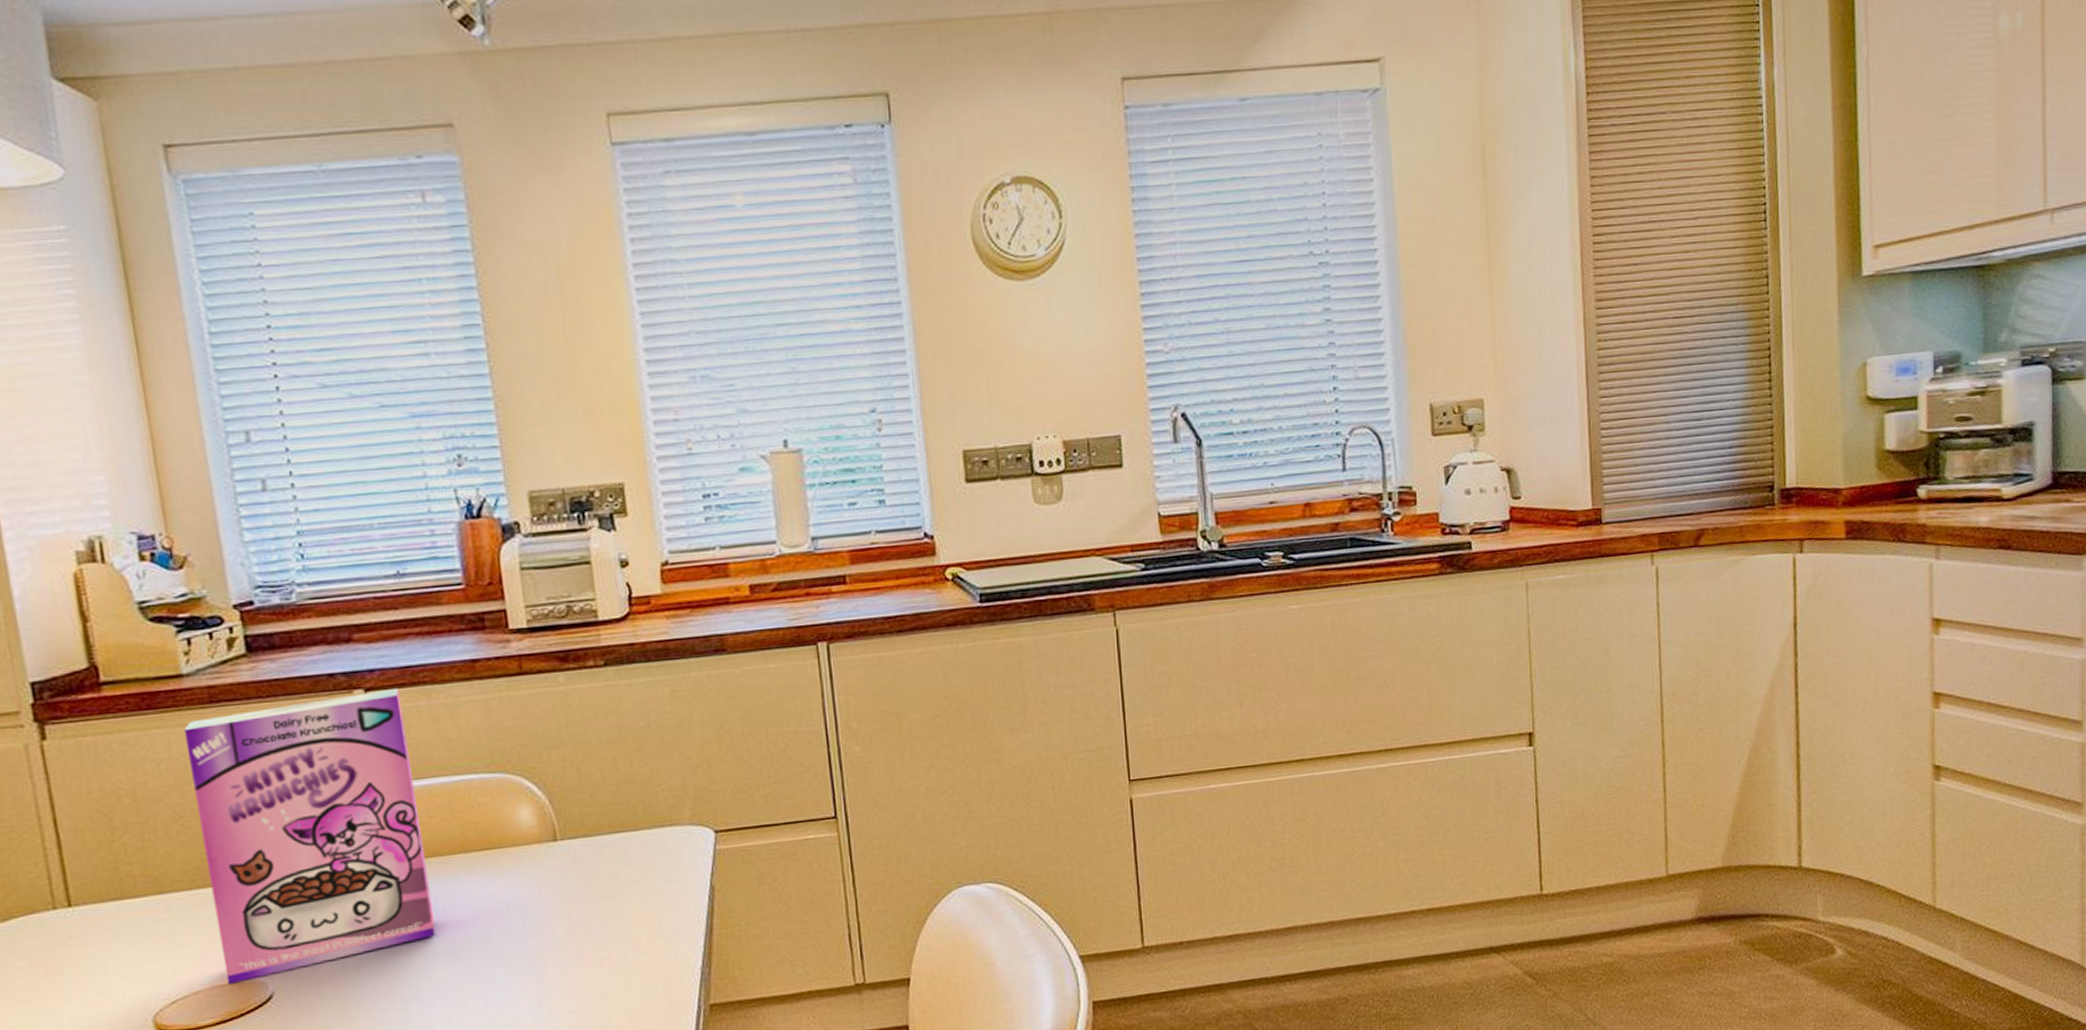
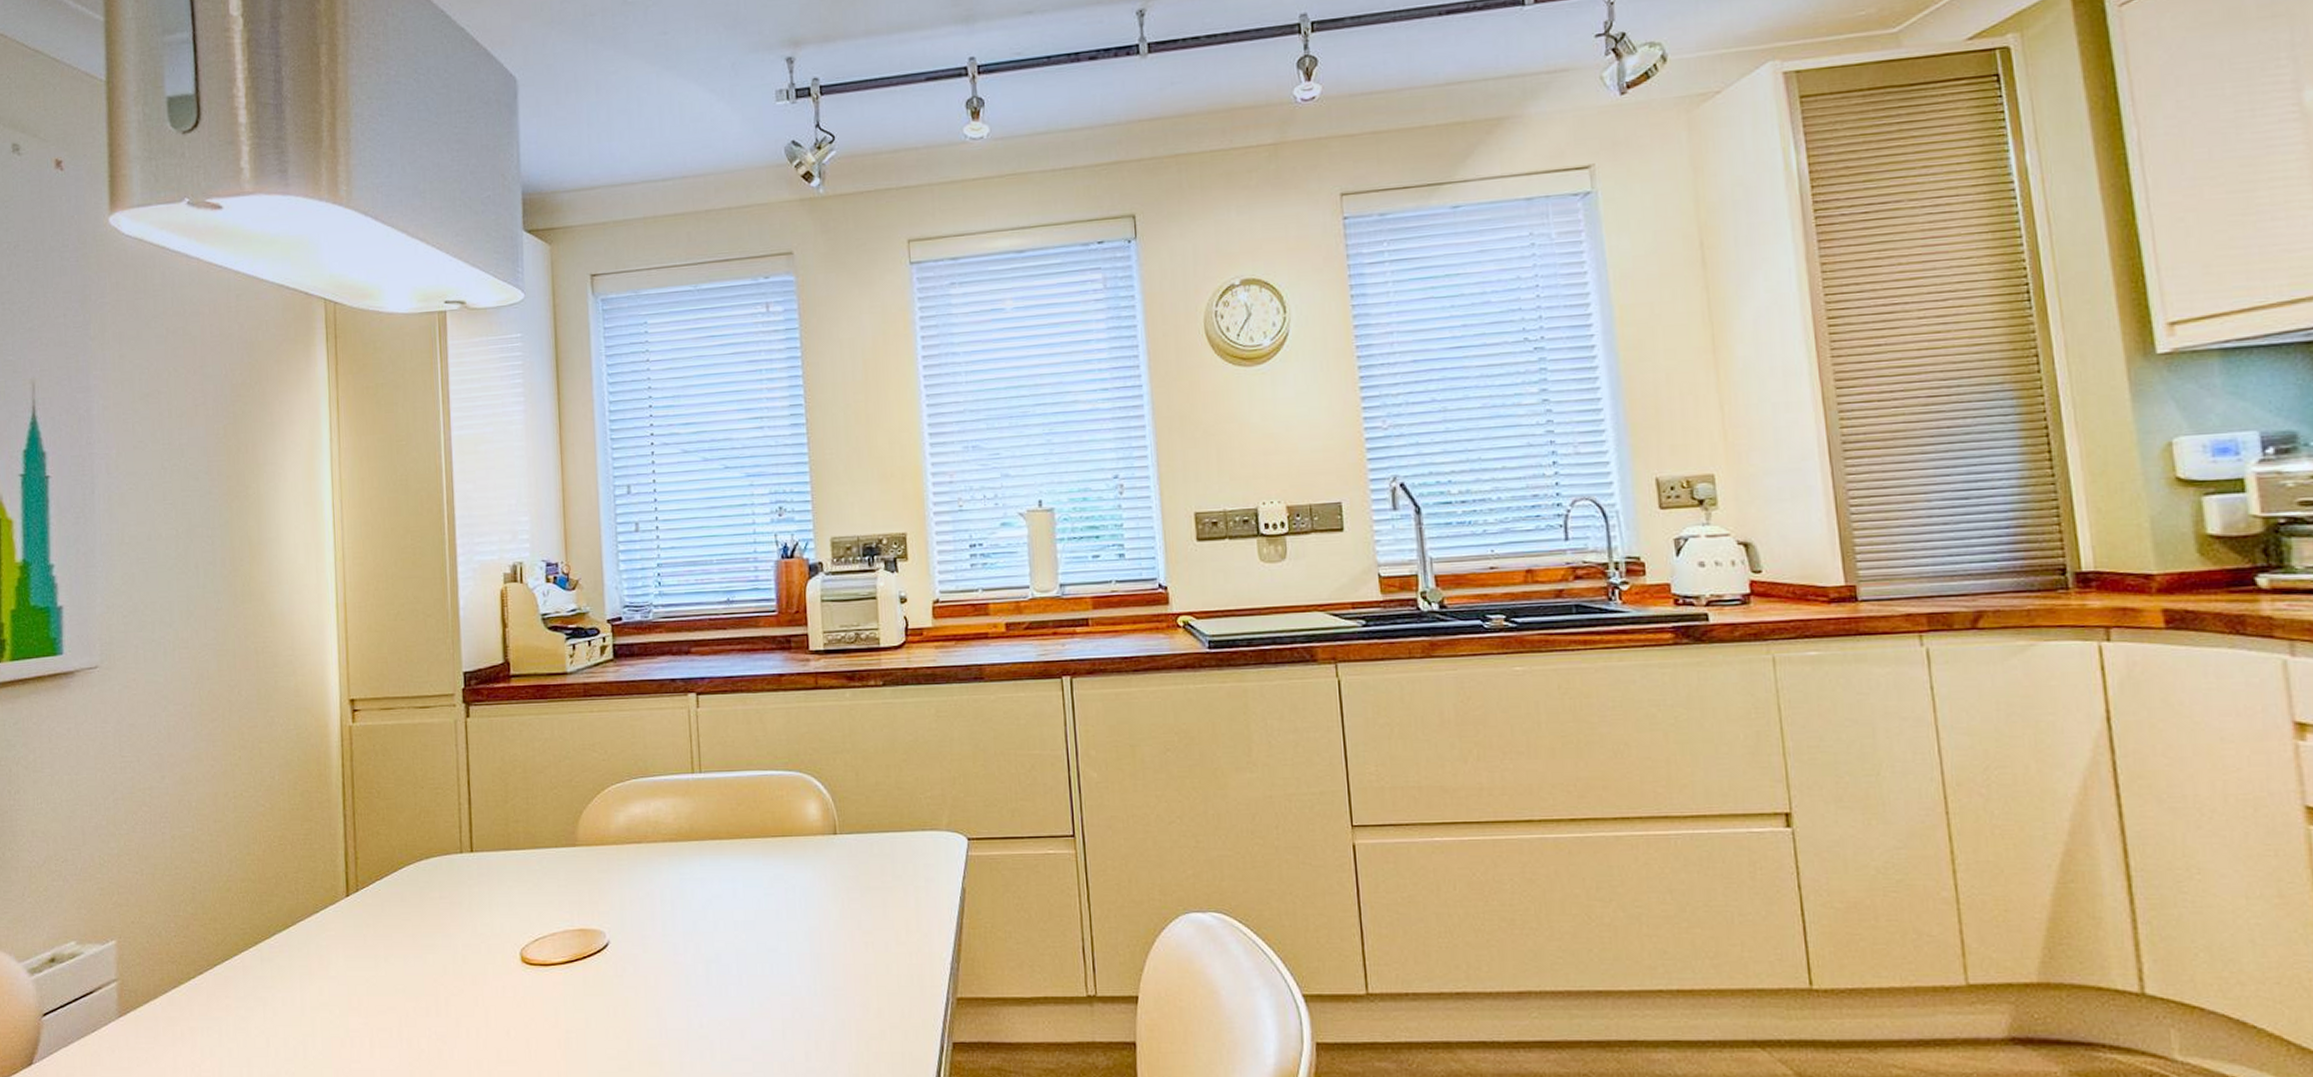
cereal box: present [183,689,436,984] -> none [564,694,736,930]

